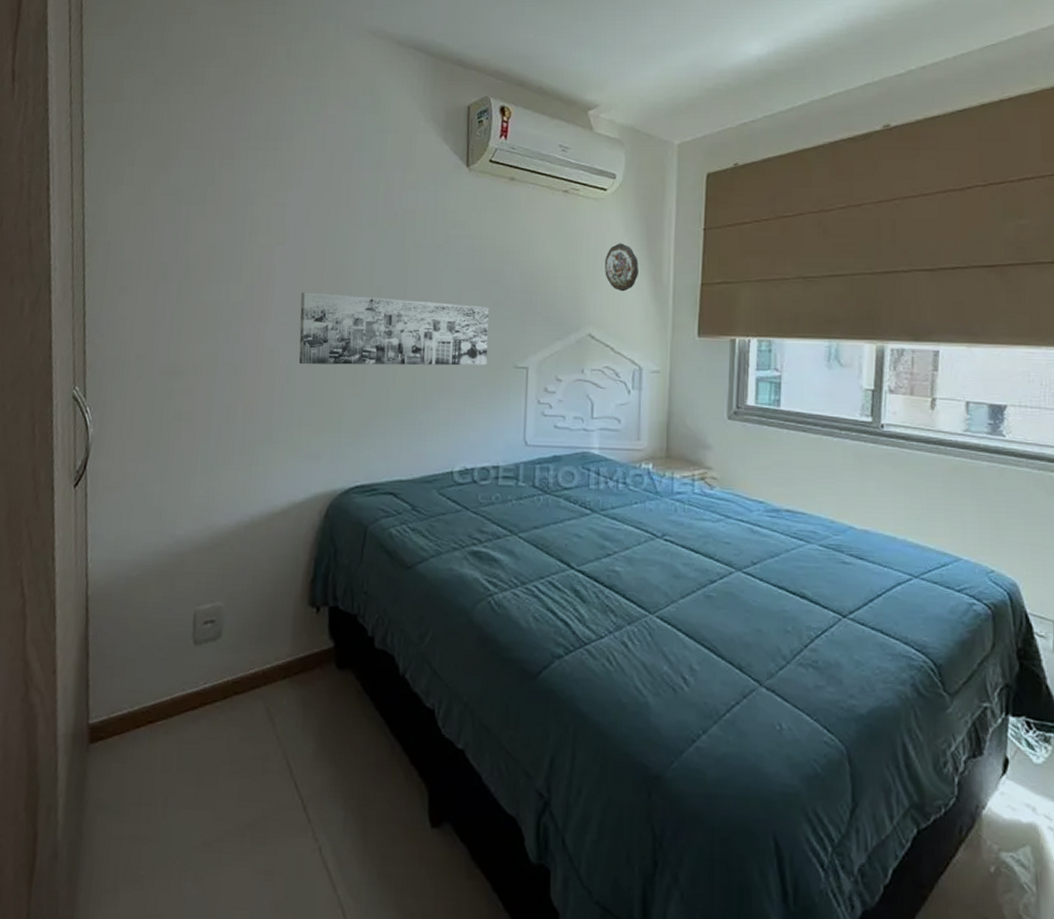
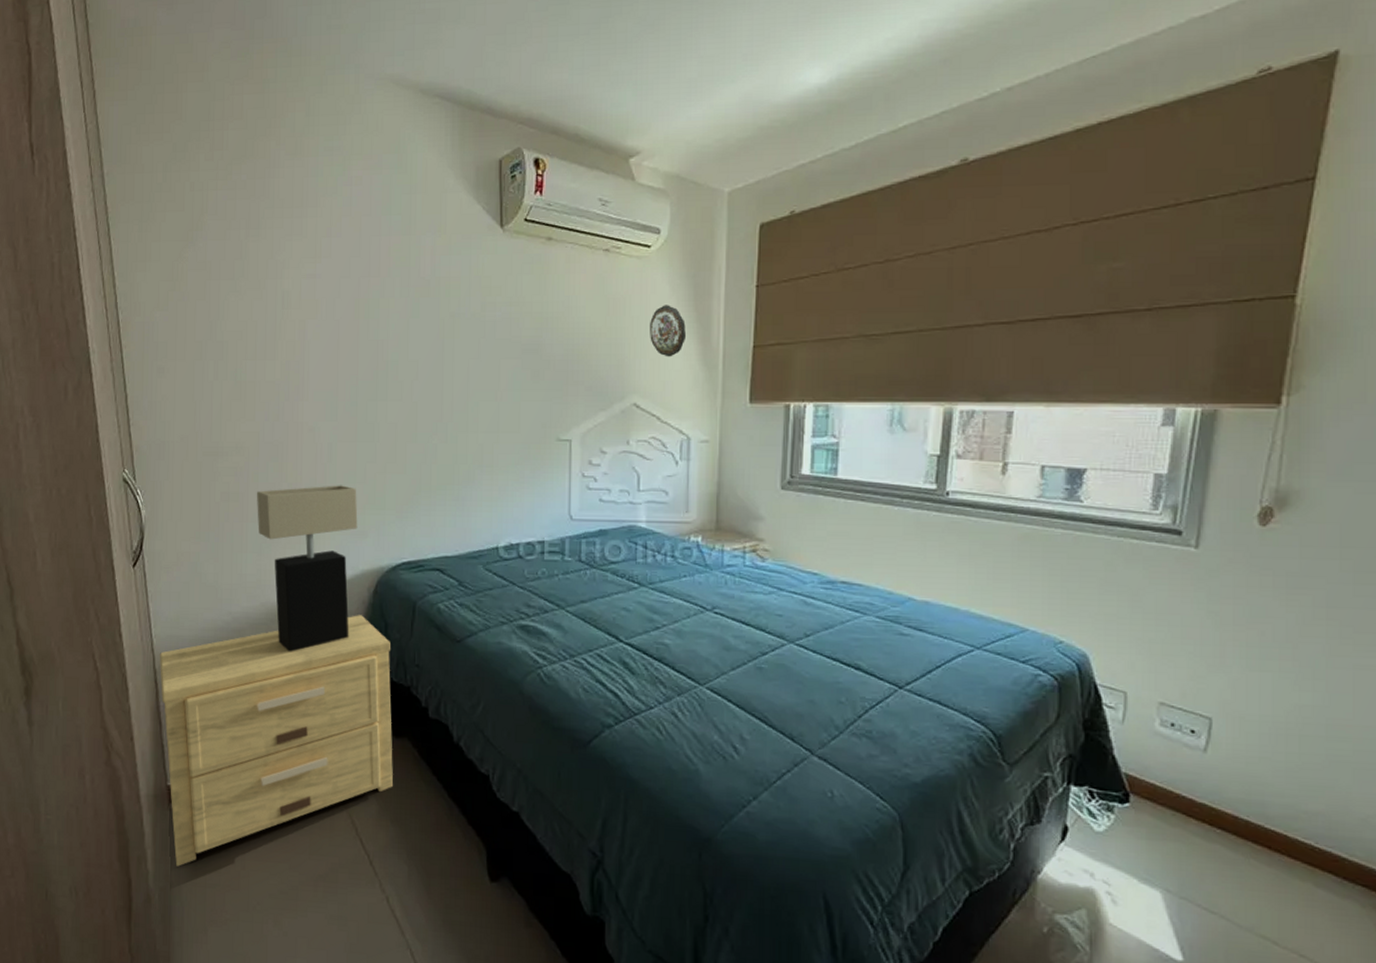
side table: none [89,539,339,816] -> present [159,615,393,867]
table lamp: none [209,406,314,578] -> present [256,485,358,652]
wall art: present [299,292,489,366] -> none [336,368,530,443]

